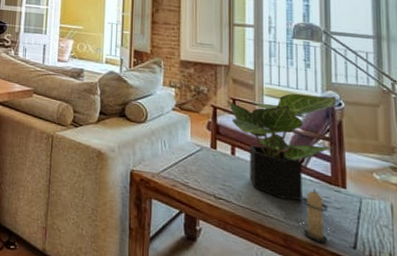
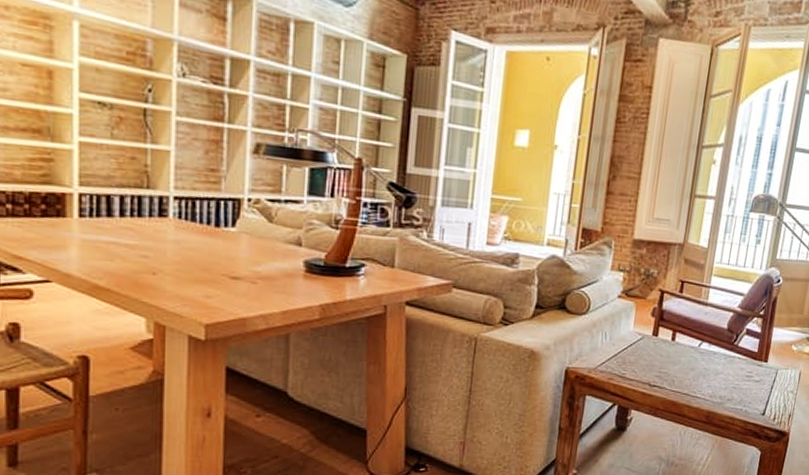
potted plant: present [226,93,337,201] -> none [675,271,777,379]
candle: present [301,188,328,243] -> none [724,365,749,413]

